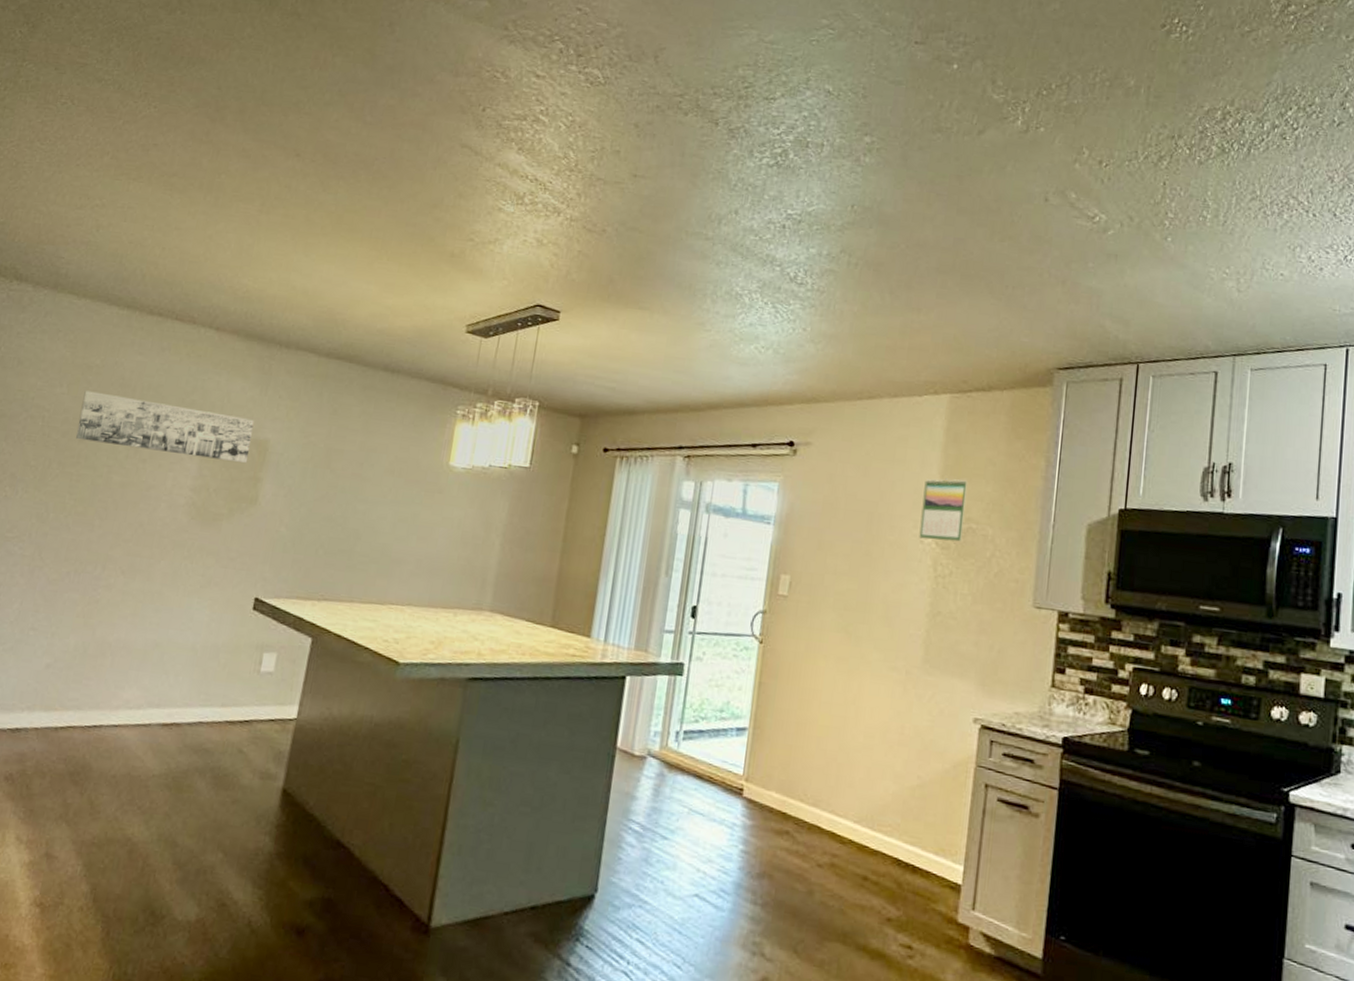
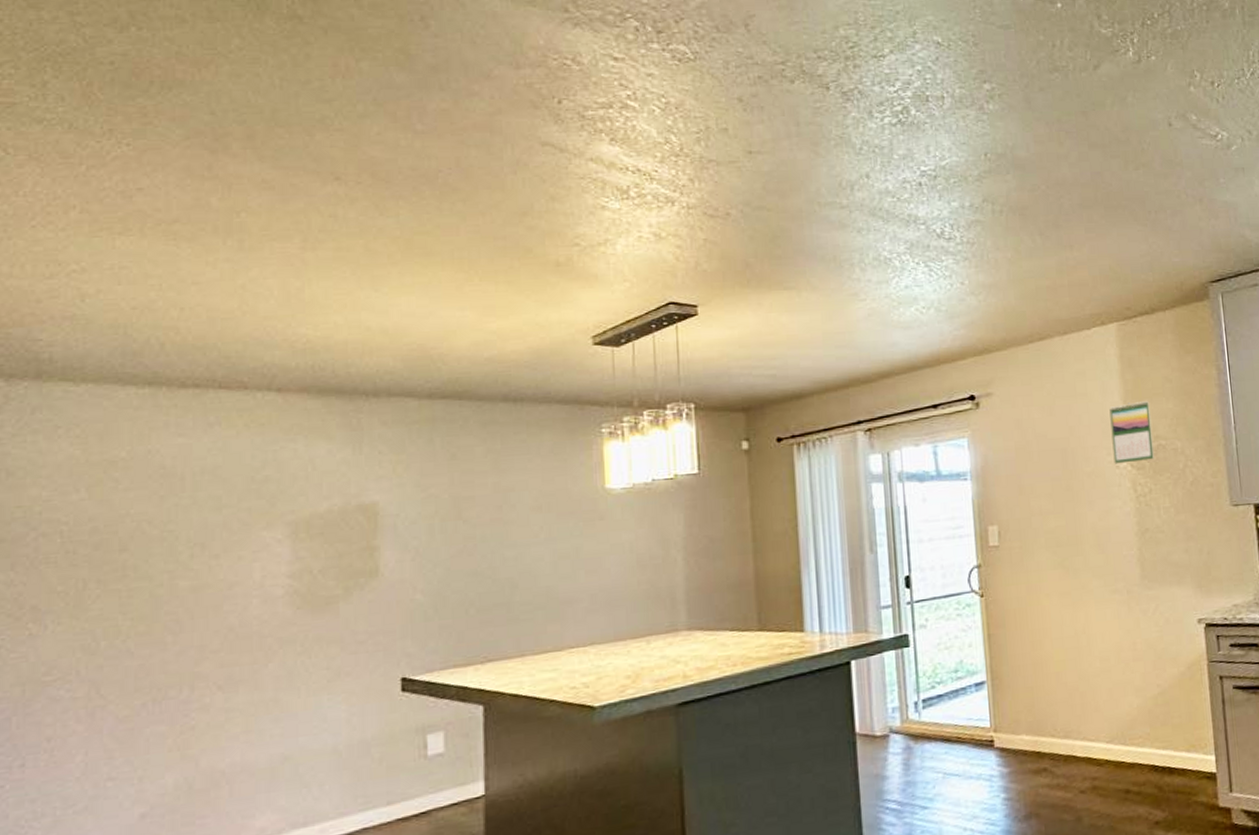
wall art: present [76,390,254,464] -> none [113,483,356,550]

